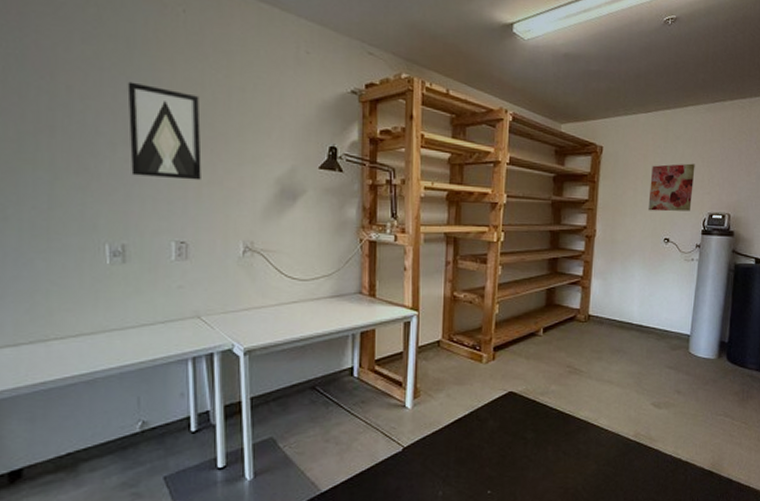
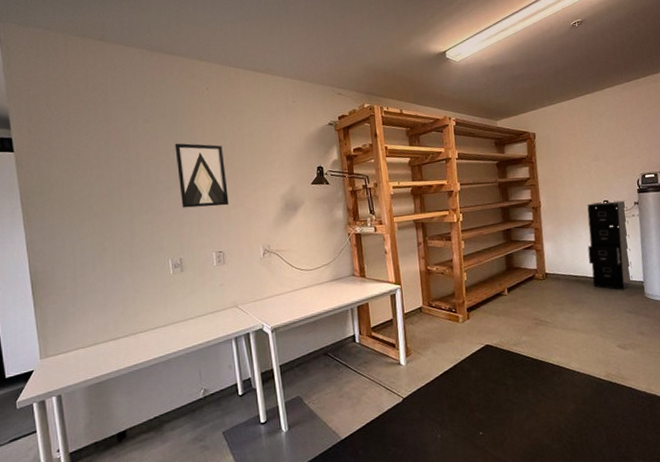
filing cabinet: none [637,239,688,342] -> present [587,200,633,290]
wall art: present [648,163,695,212] -> none [581,134,624,180]

